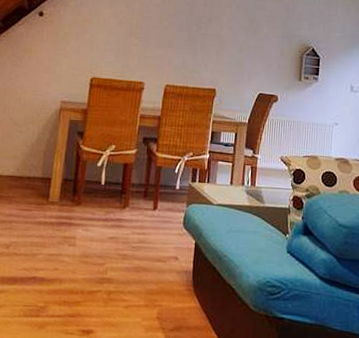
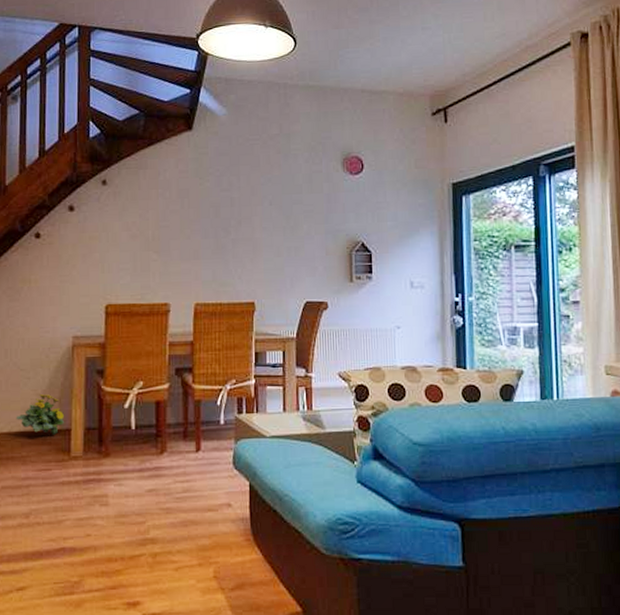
flowering plant: none [7,147,47,182] -> present [16,394,65,435]

